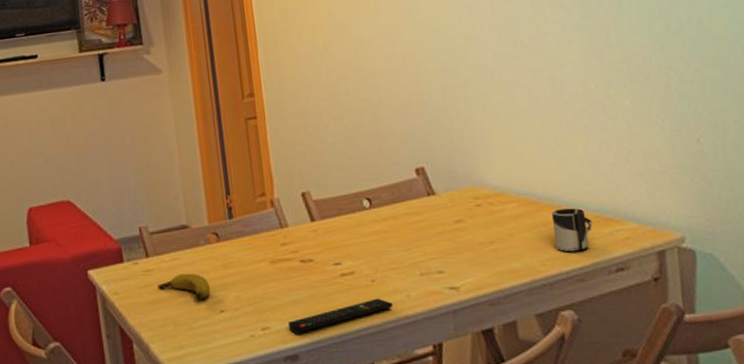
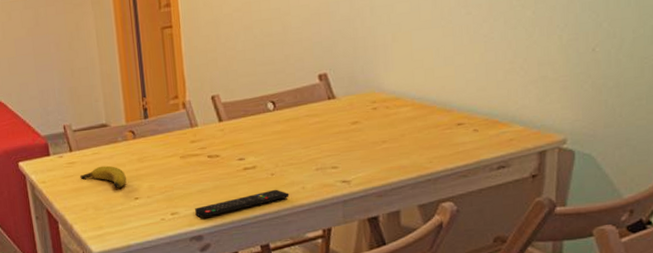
cup: present [552,208,593,252] -> none [443,111,481,151]

